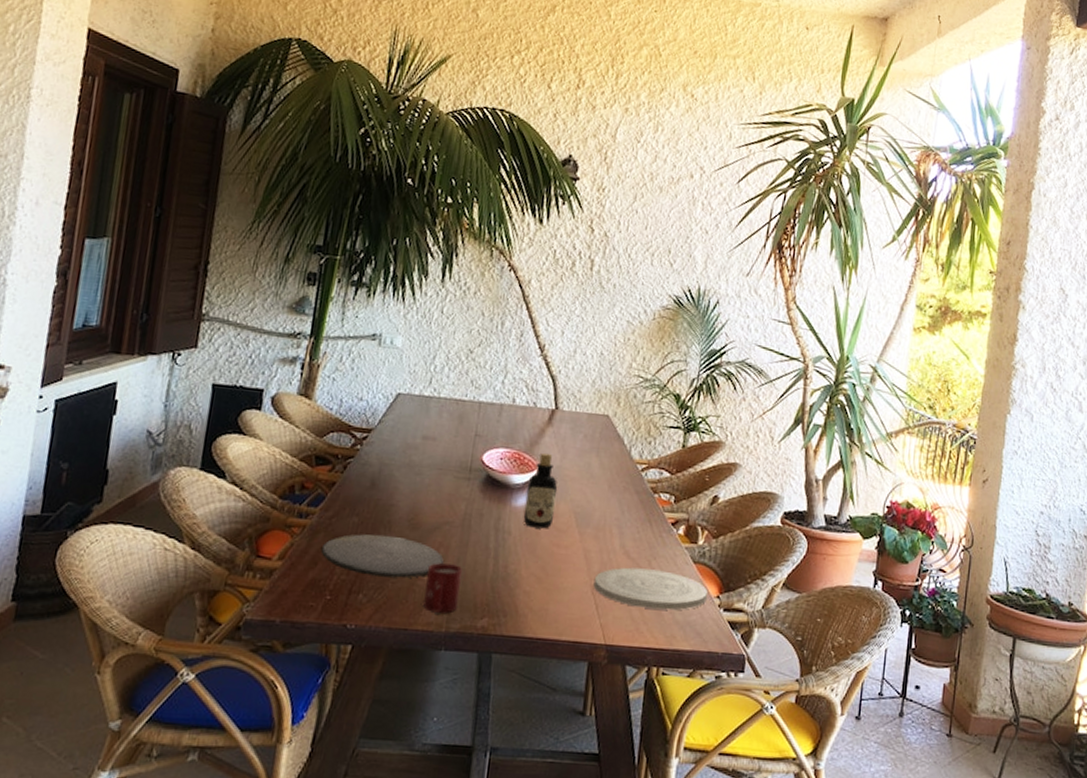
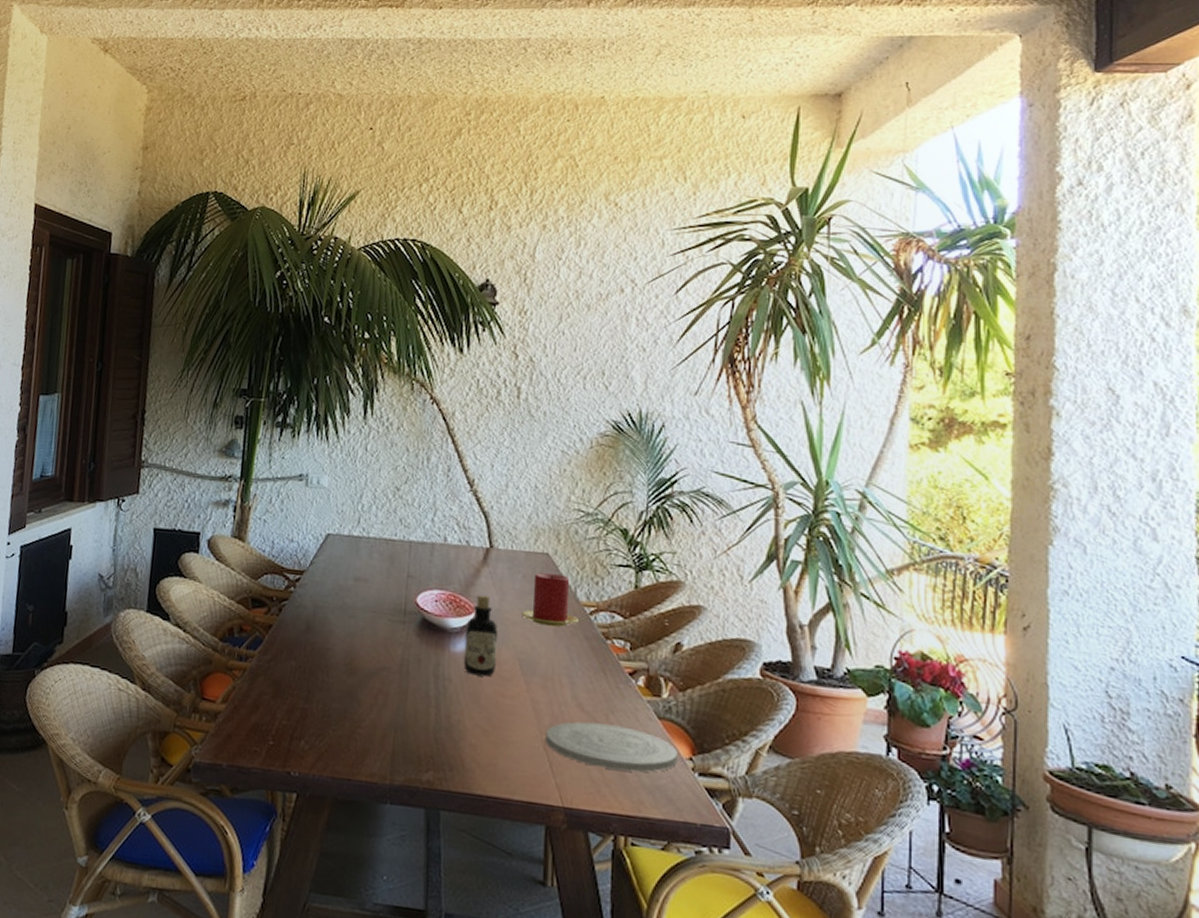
plate: present [321,534,444,578] -> none [261,678,383,726]
cup: present [423,563,462,614] -> none [365,710,403,765]
candle: none [580,433,631,483] -> present [522,573,578,627]

